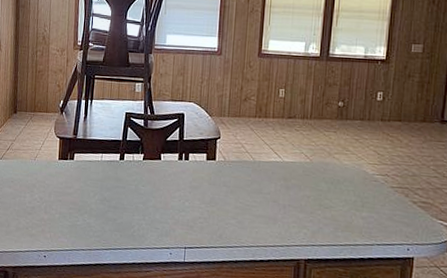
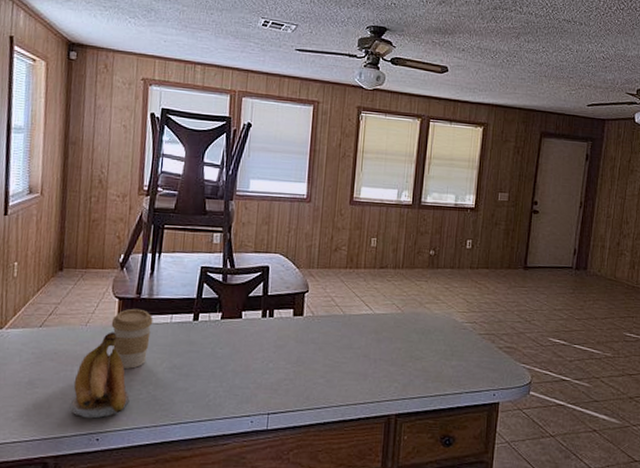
banana: none [24,166,70,239] -> present [70,332,130,419]
coffee cup: none [54,147,87,199] -> present [111,308,153,369]

